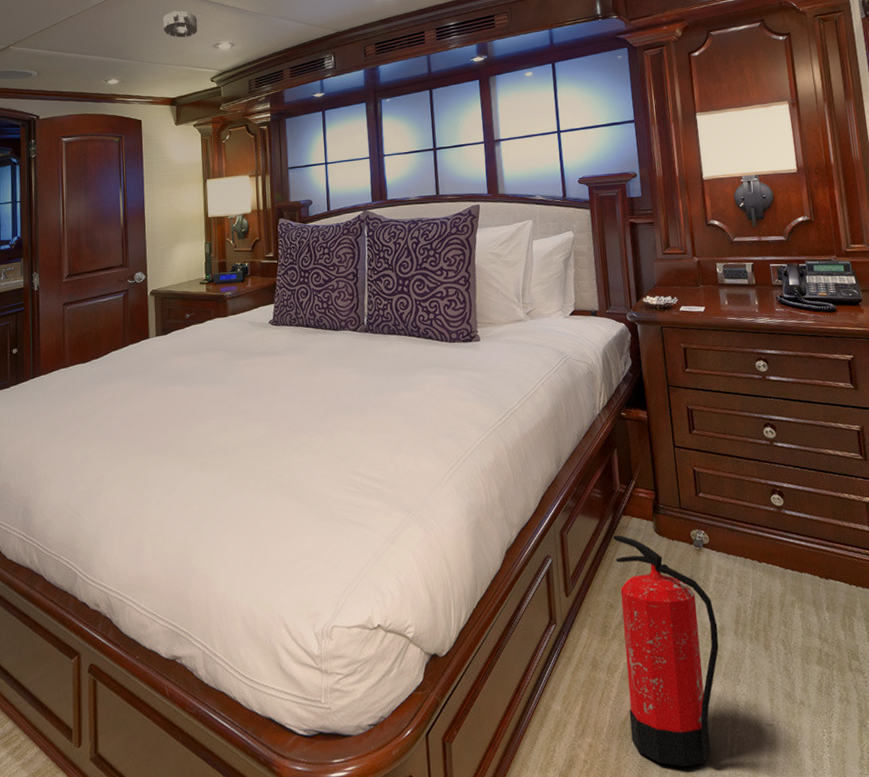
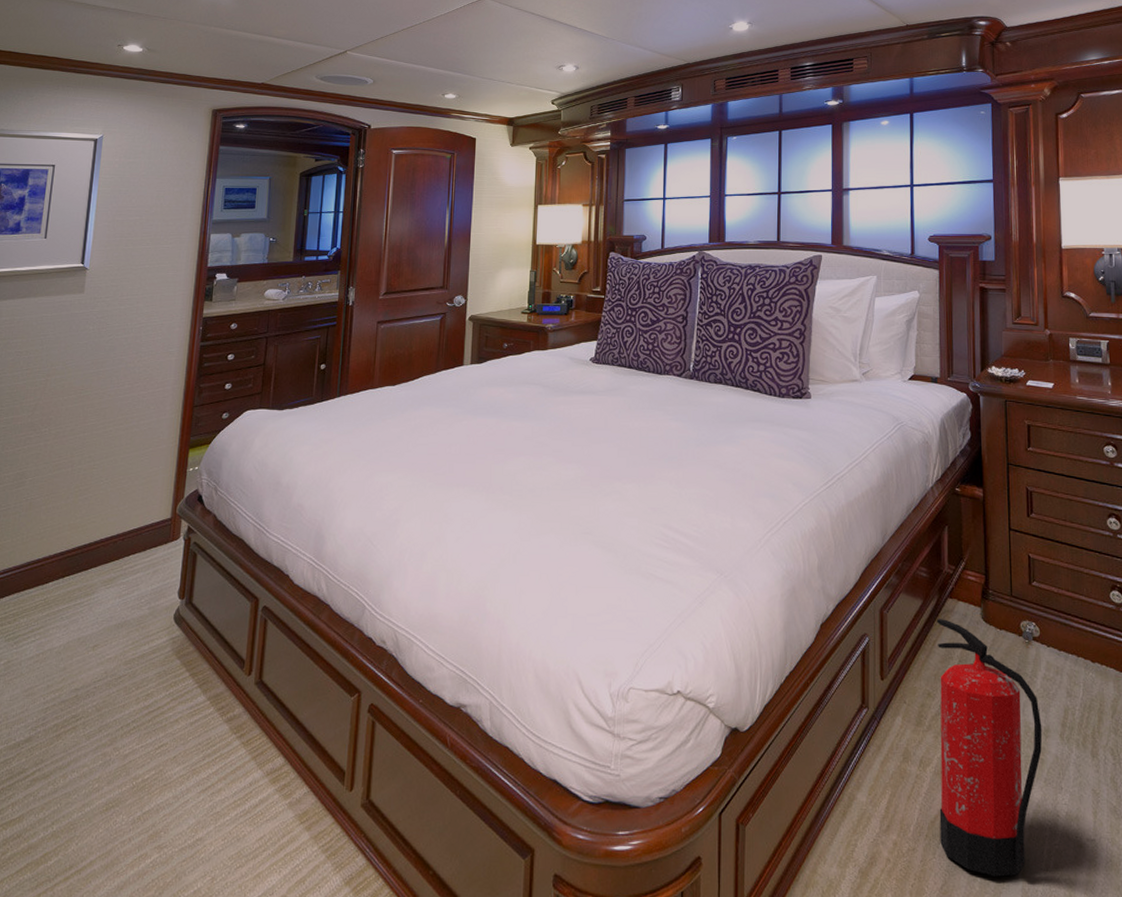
smoke detector: present [163,10,198,38] -> none [507,28,543,56]

